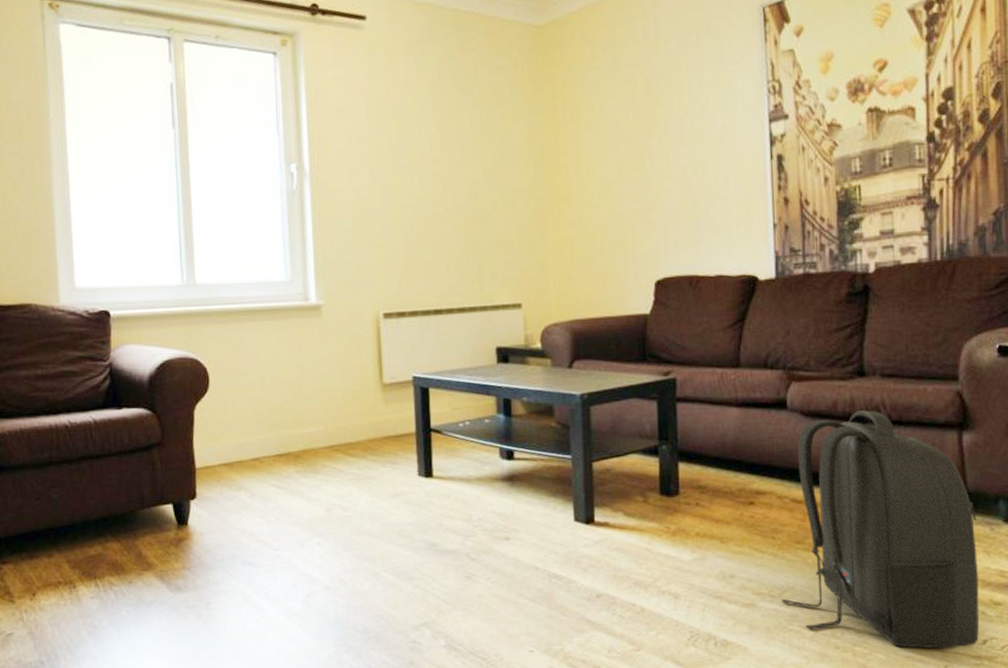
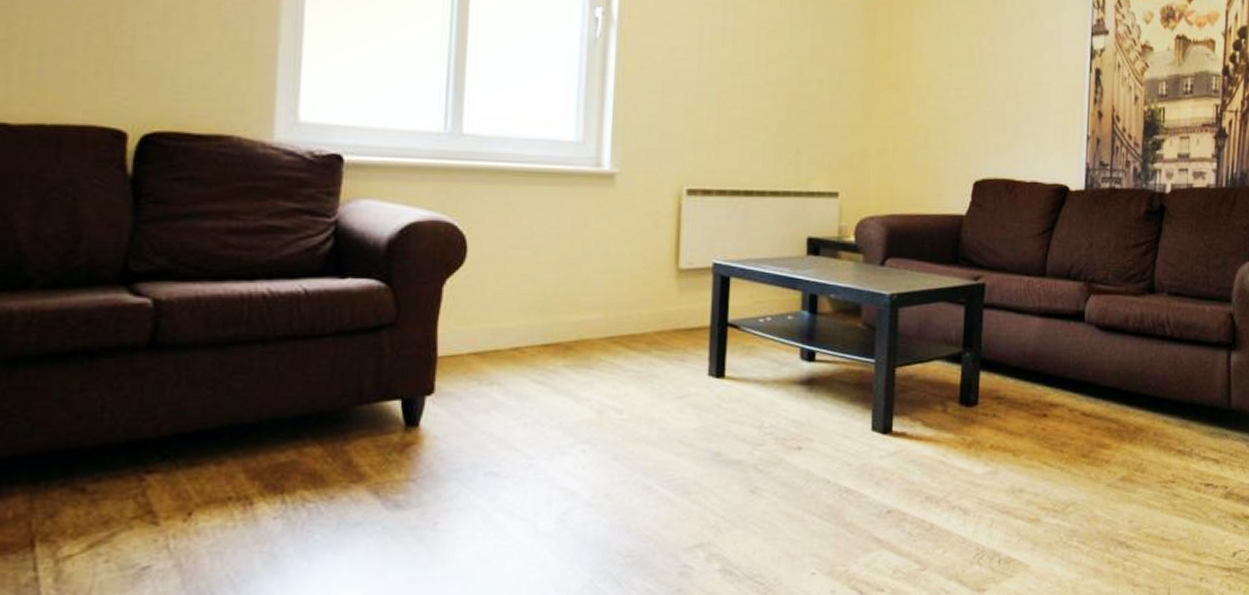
backpack: present [782,410,980,649] -> none [1064,327,1237,562]

